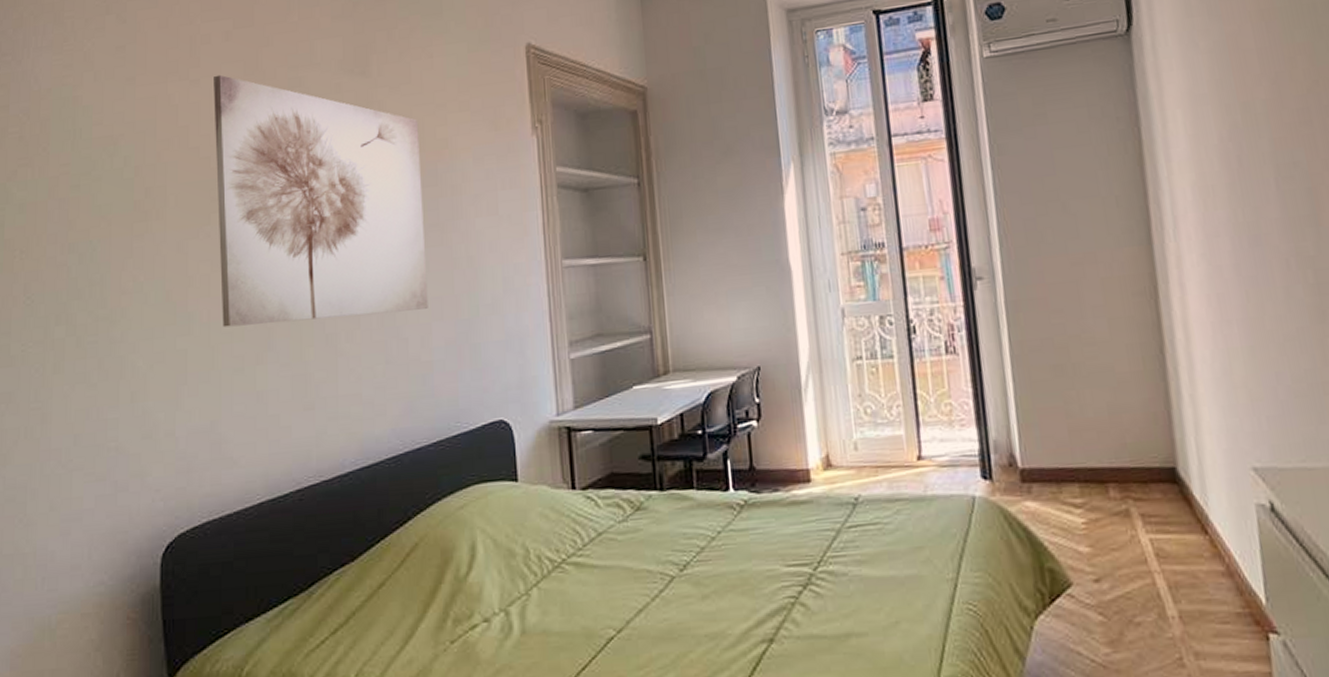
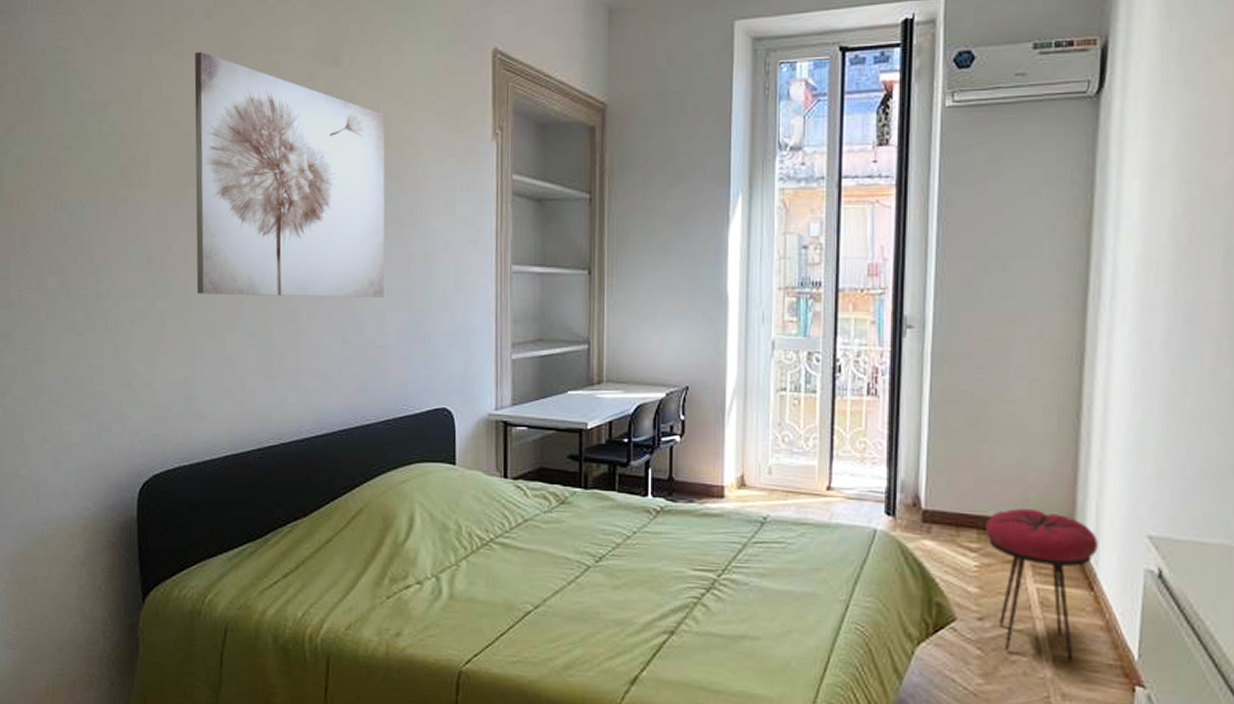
stool: none [1086,454,1205,617] -> present [986,509,1098,663]

